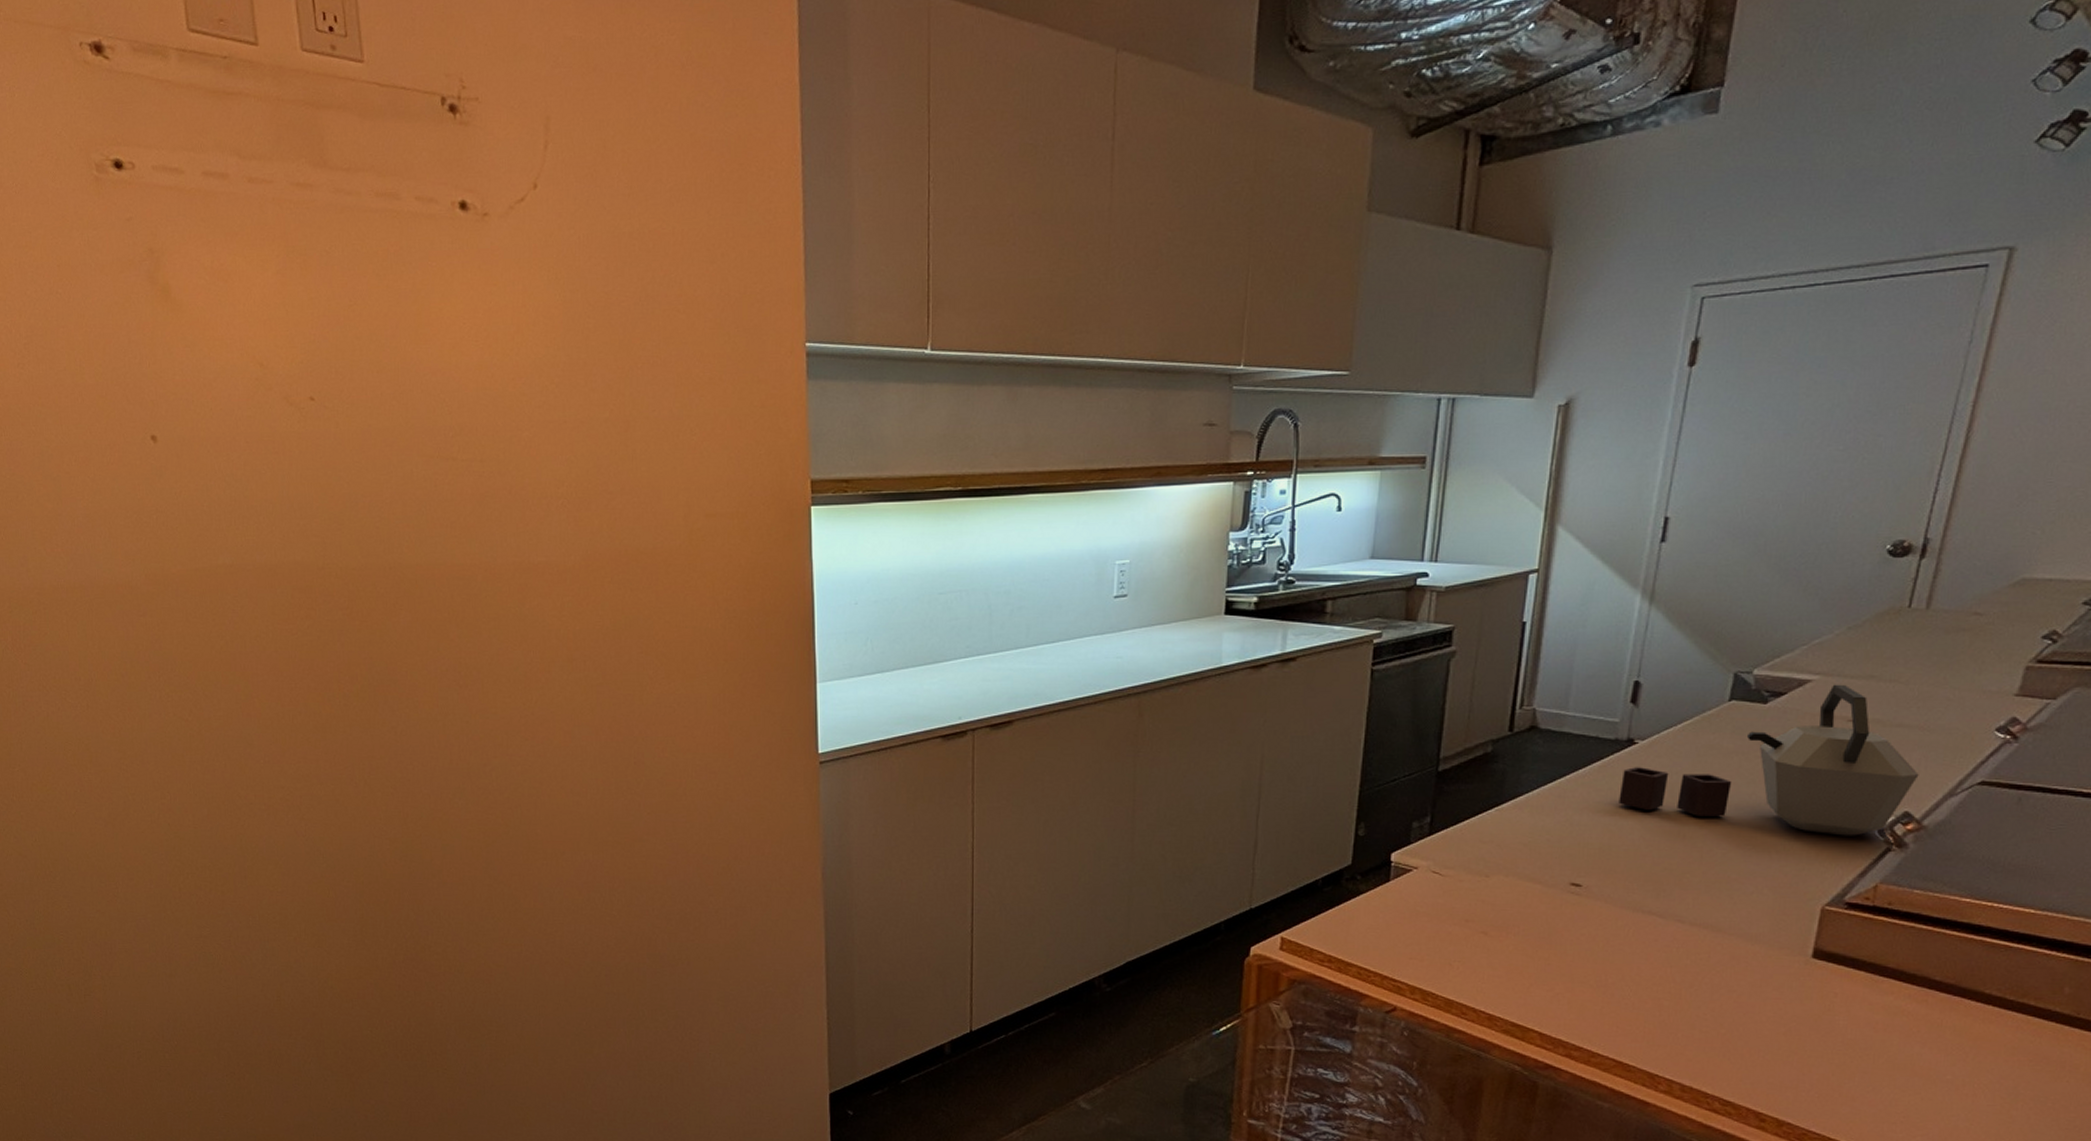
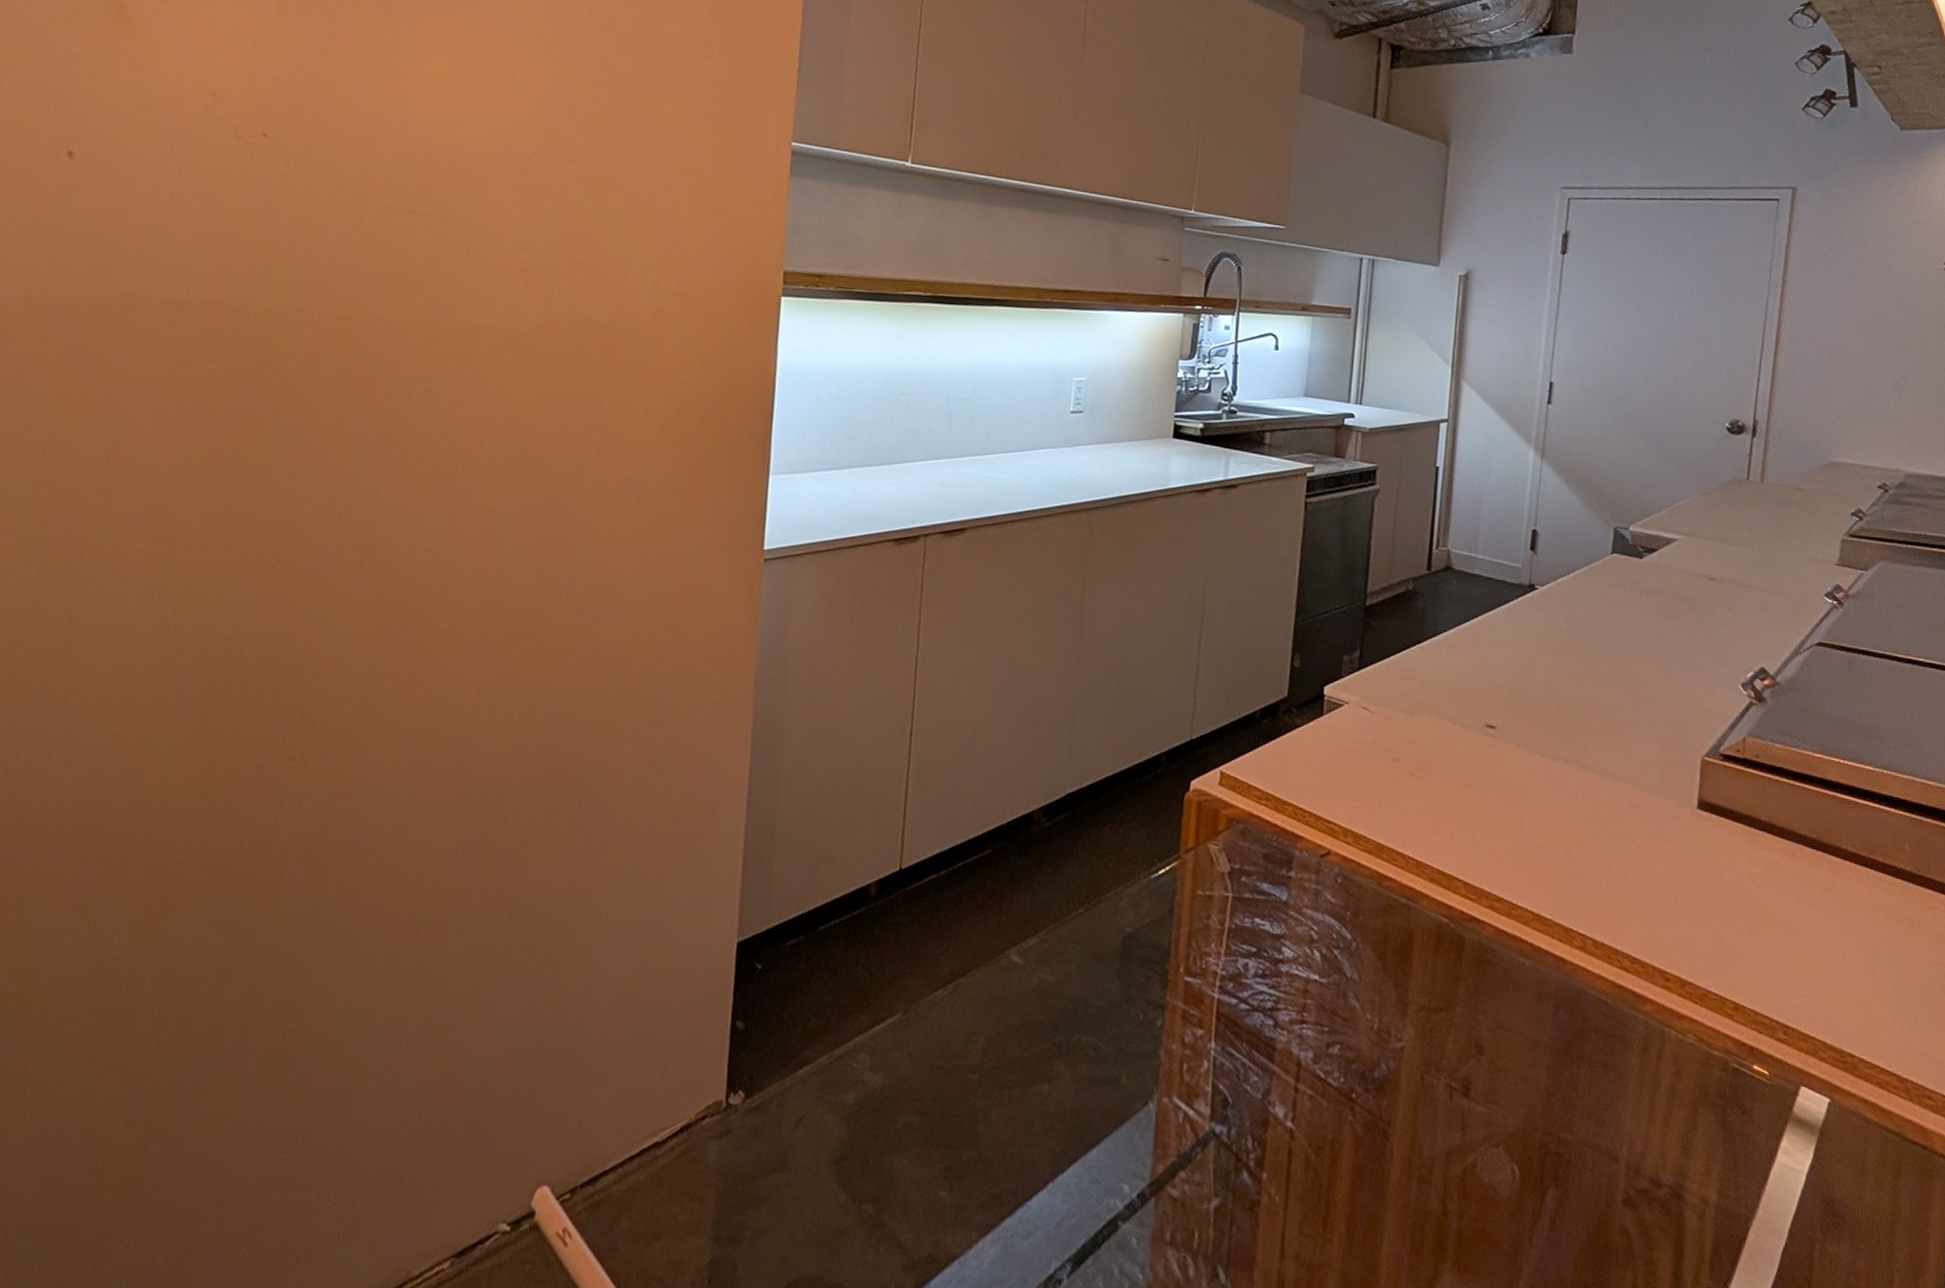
kettle: present [1619,684,1919,836] -> none [1524,544,1769,689]

